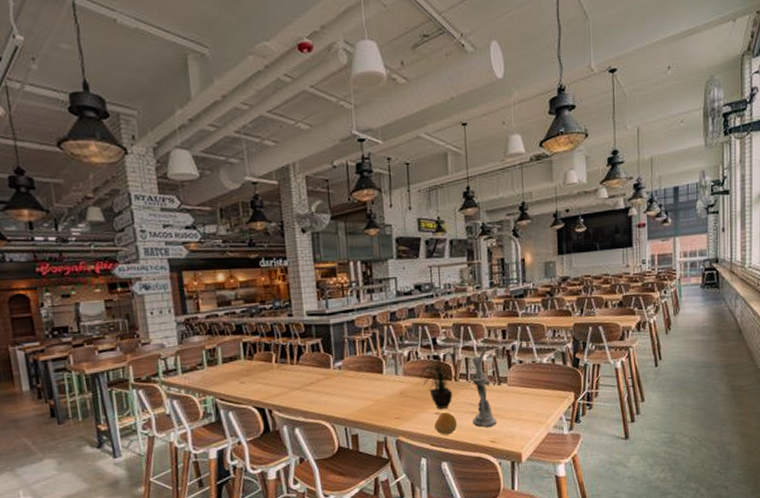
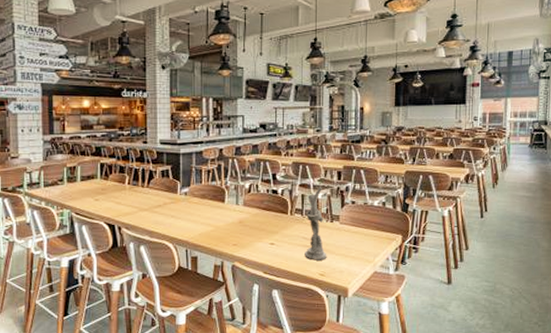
potted plant: present [419,346,459,409] -> none [258,182,294,240]
fruit: present [434,412,458,435] -> none [268,243,290,265]

